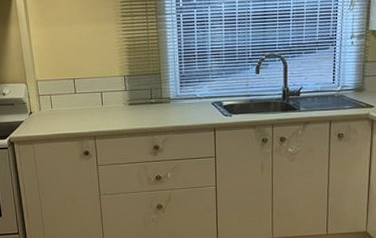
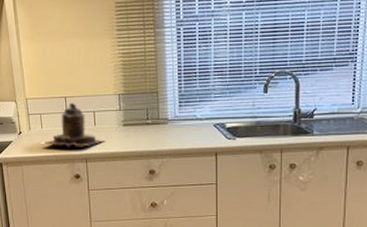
teapot: none [55,84,112,127] -> present [45,102,105,148]

